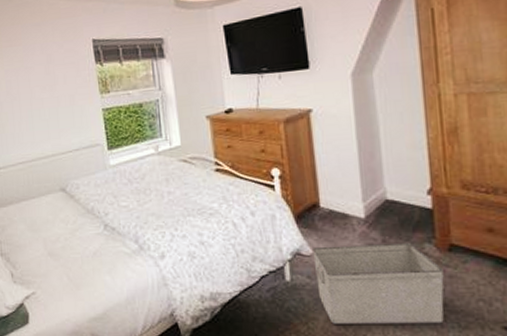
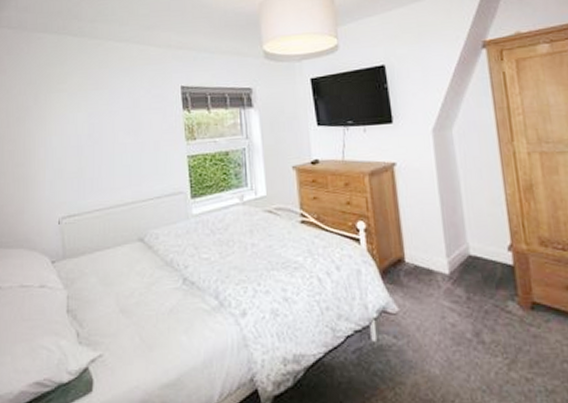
storage bin: present [312,242,444,324] -> none [398,299,531,389]

